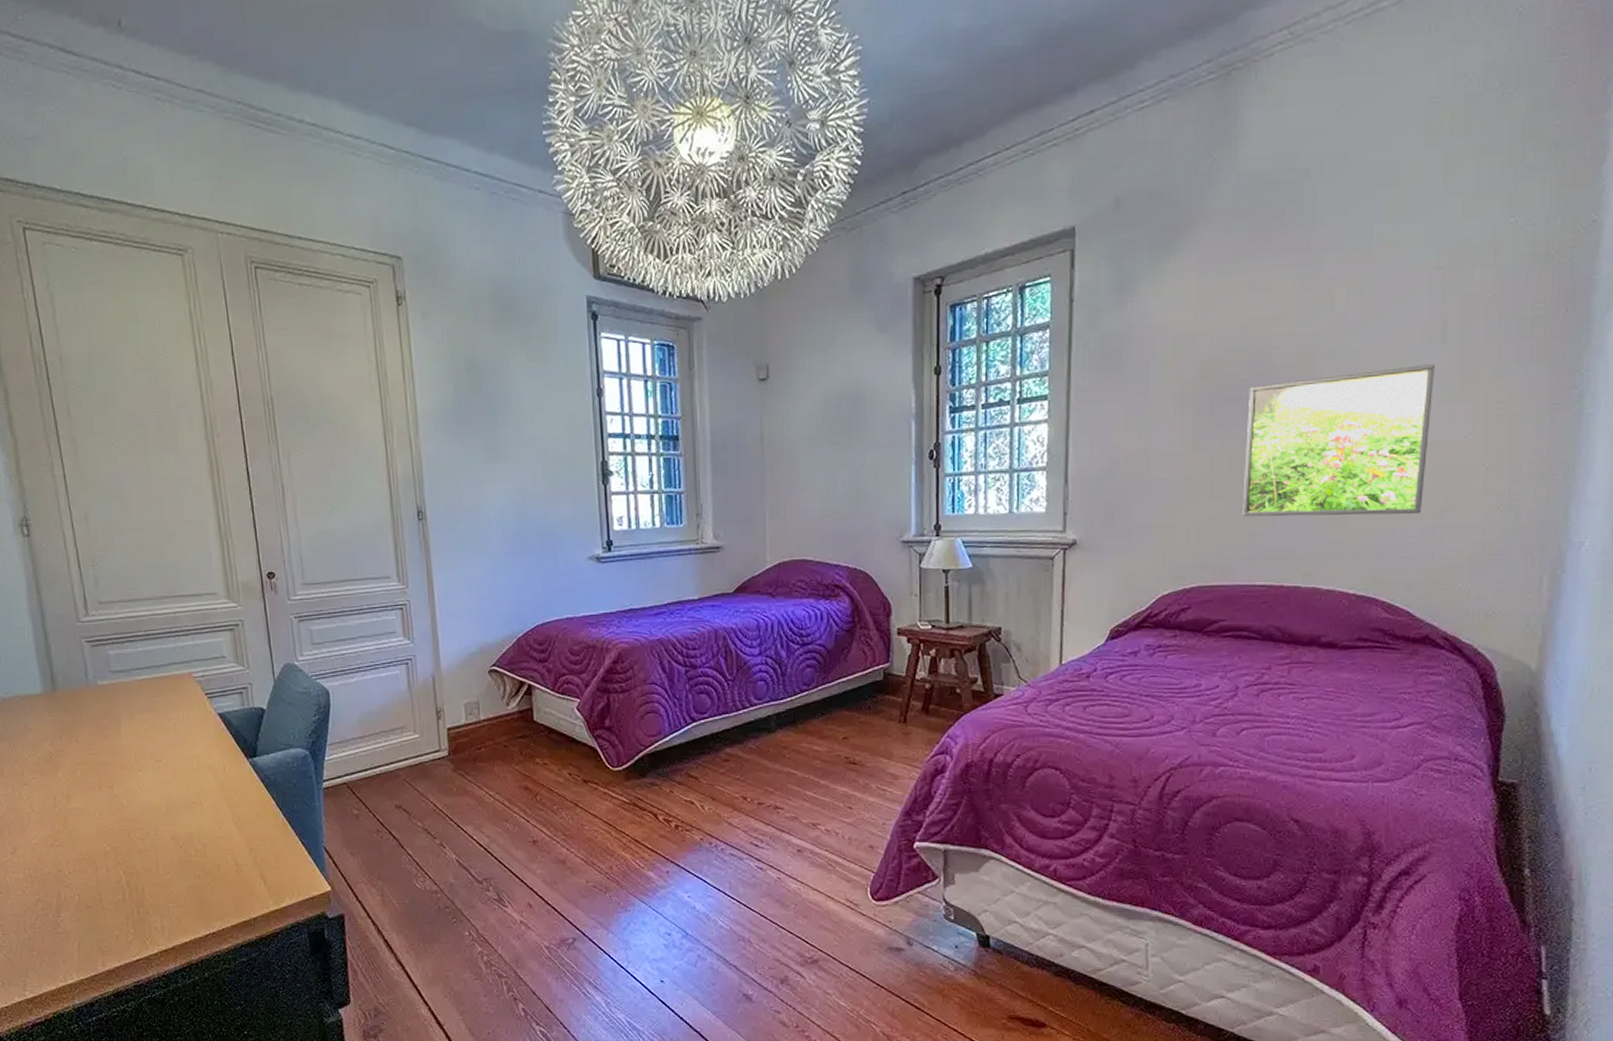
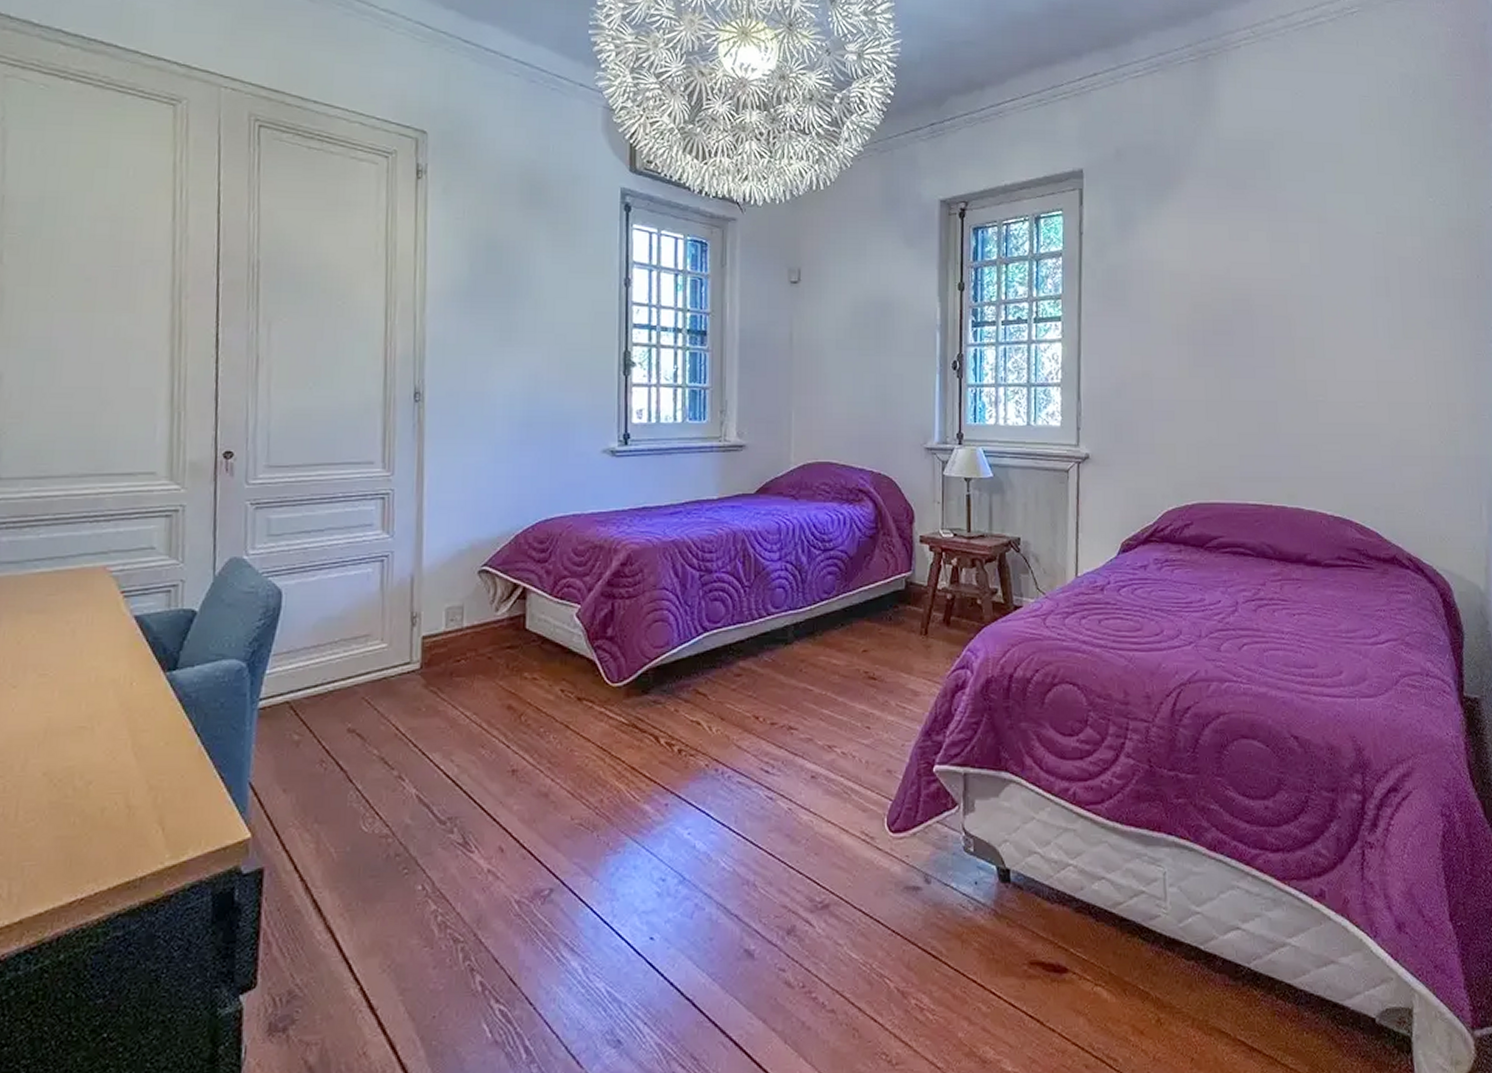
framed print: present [1243,364,1435,517] -> none [1233,313,1383,443]

